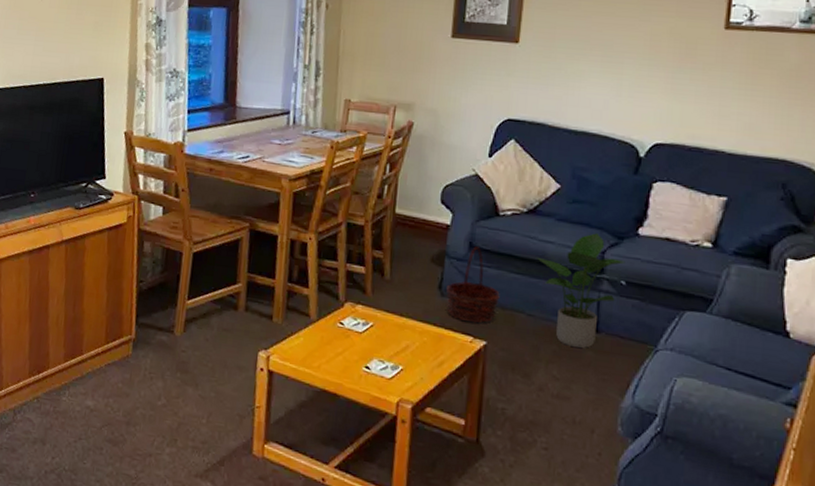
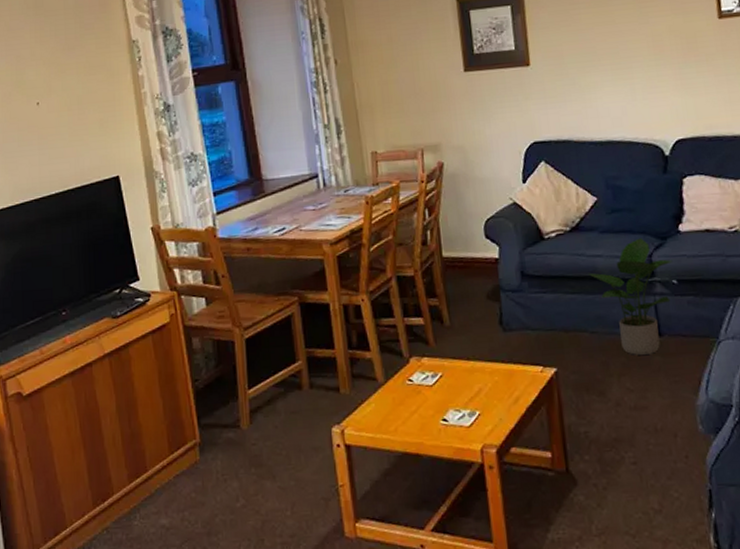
basket: present [446,246,500,323] -> none [507,274,561,353]

